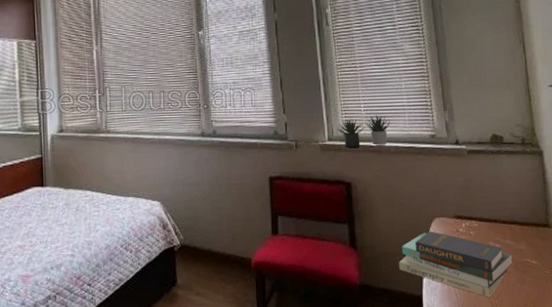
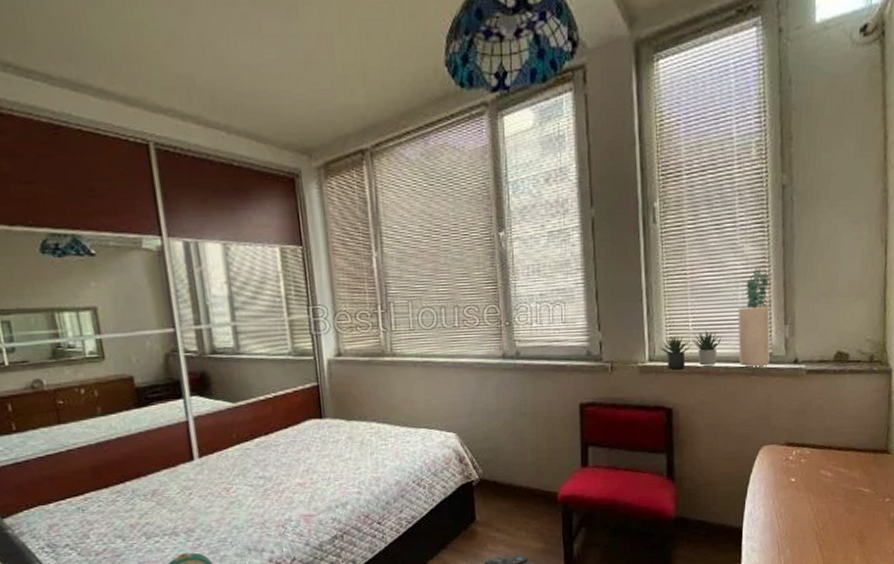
books: present [398,231,512,298] -> none [719,459,844,529]
vase: none [403,60,434,147] -> present [738,265,770,367]

